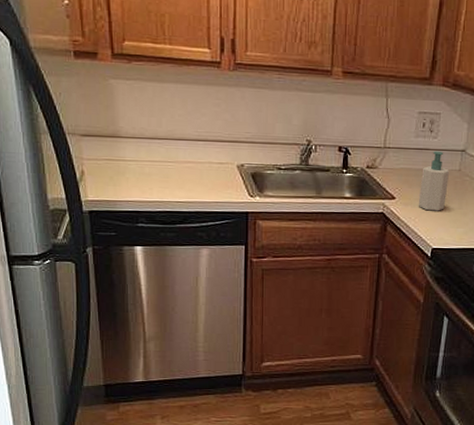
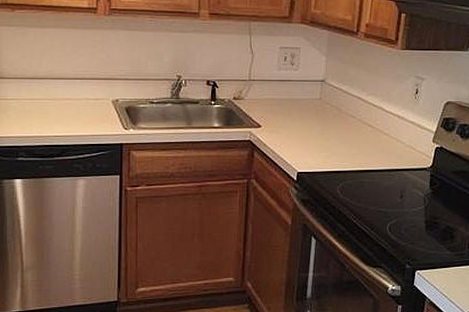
soap bottle: present [418,150,450,211] -> none [282,81,311,137]

